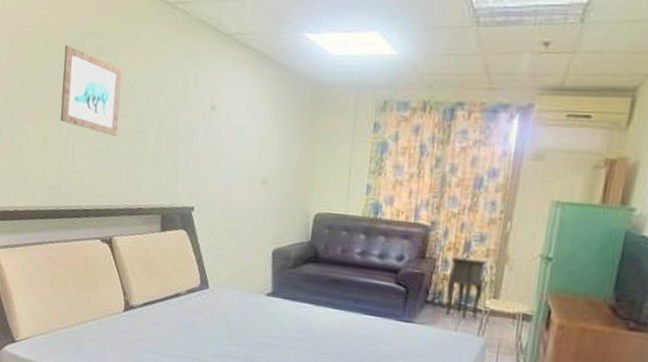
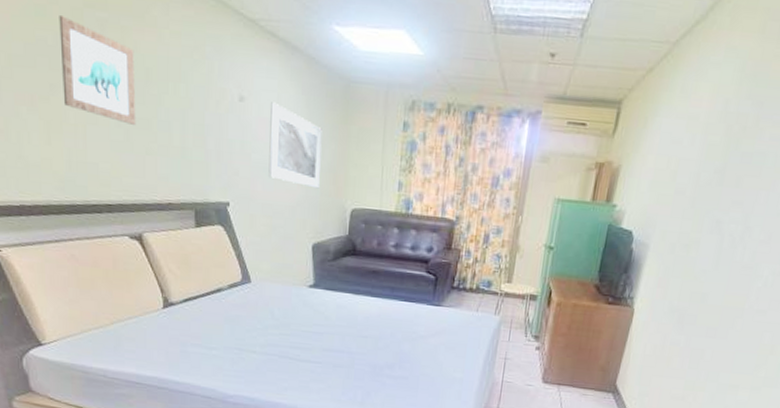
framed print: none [233,109,289,193] -> present [268,102,322,189]
side table: present [445,257,487,321] -> none [468,248,502,302]

